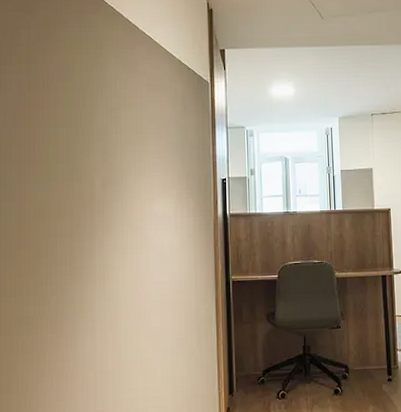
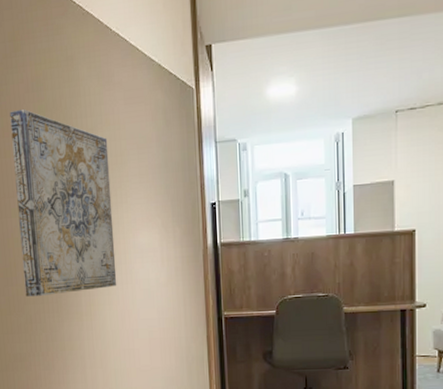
wall art: none [37,87,132,259] -> present [10,109,117,297]

